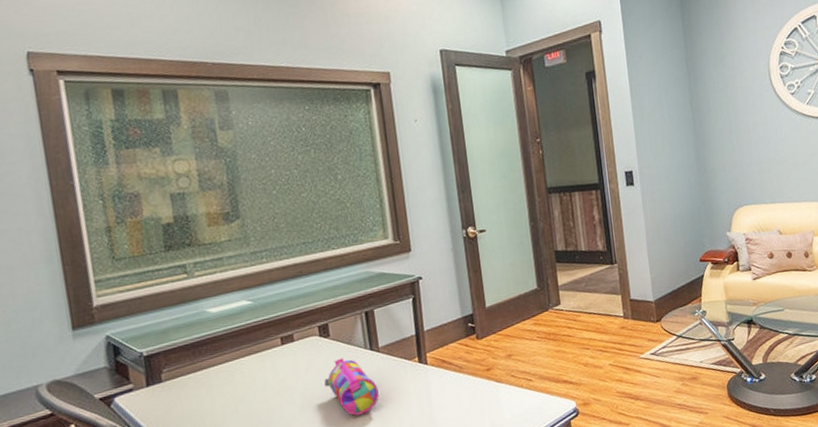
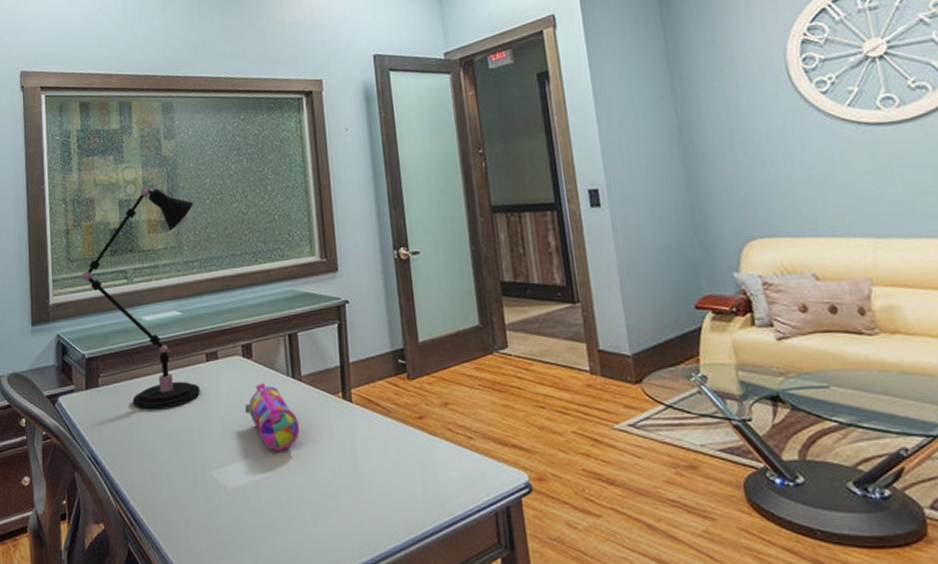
desk lamp: none [129,180,277,397] -> present [80,187,200,410]

